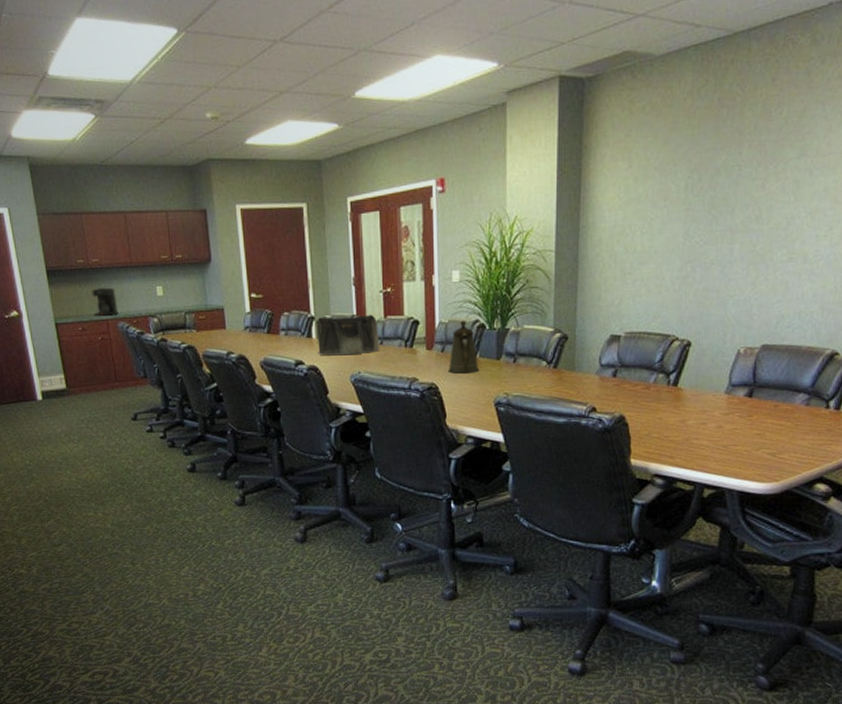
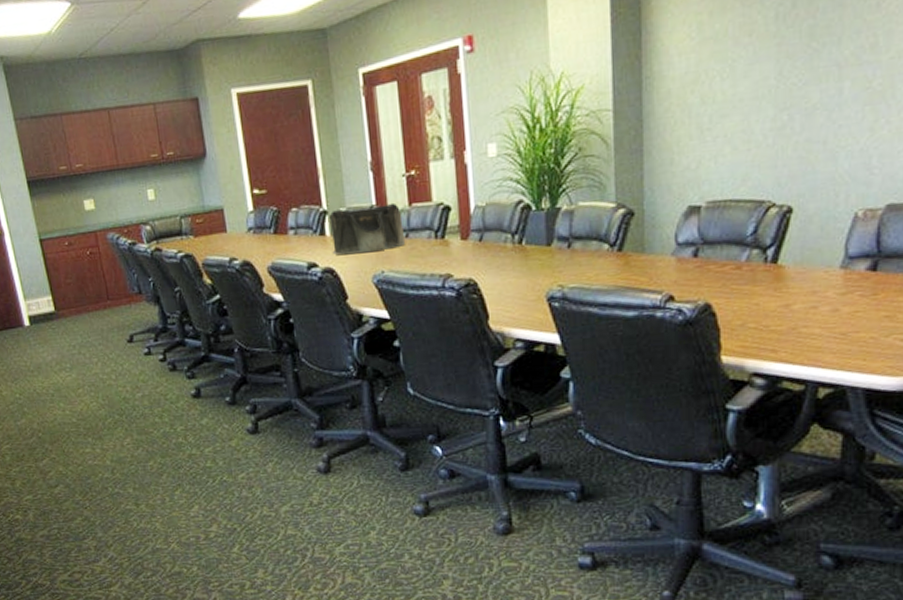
coffee maker: present [92,288,118,317] -> none [77,196,106,229]
coffee pot: present [449,320,478,374] -> none [489,201,525,266]

